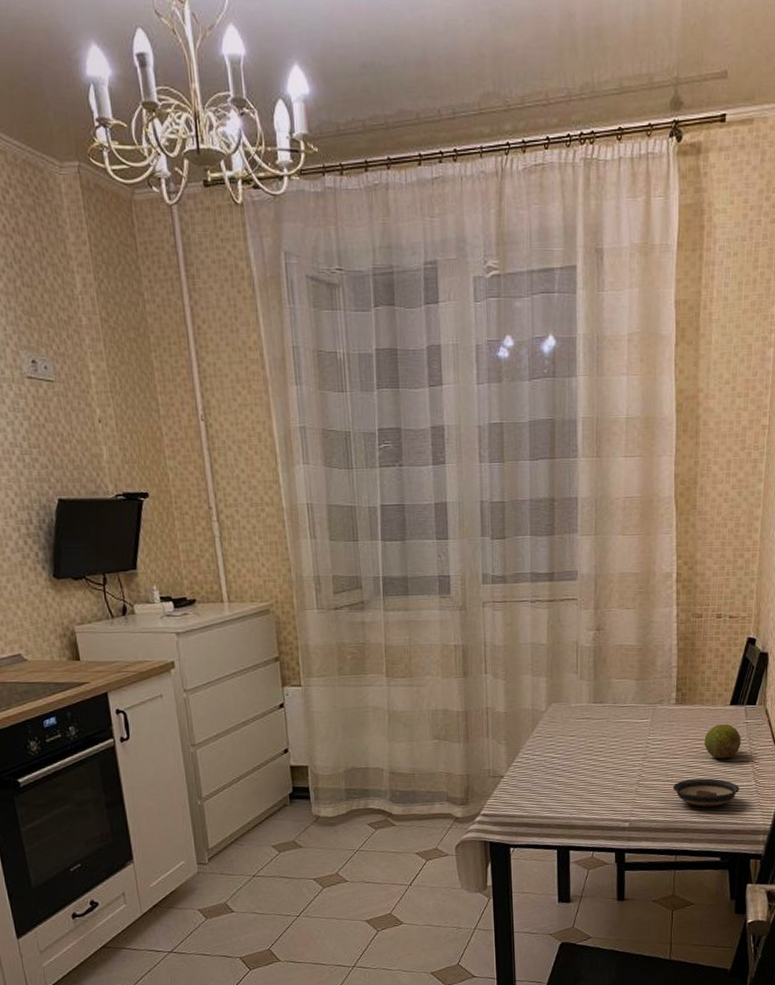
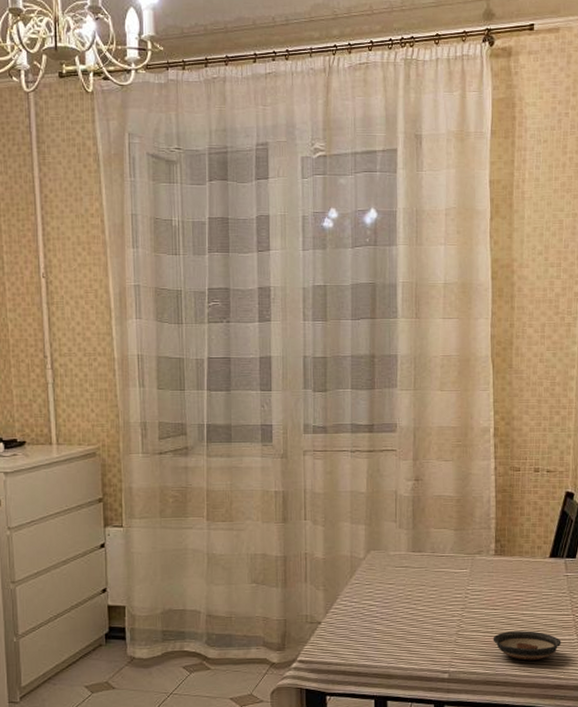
fruit: present [704,724,741,759] -> none [524,577,562,612]

